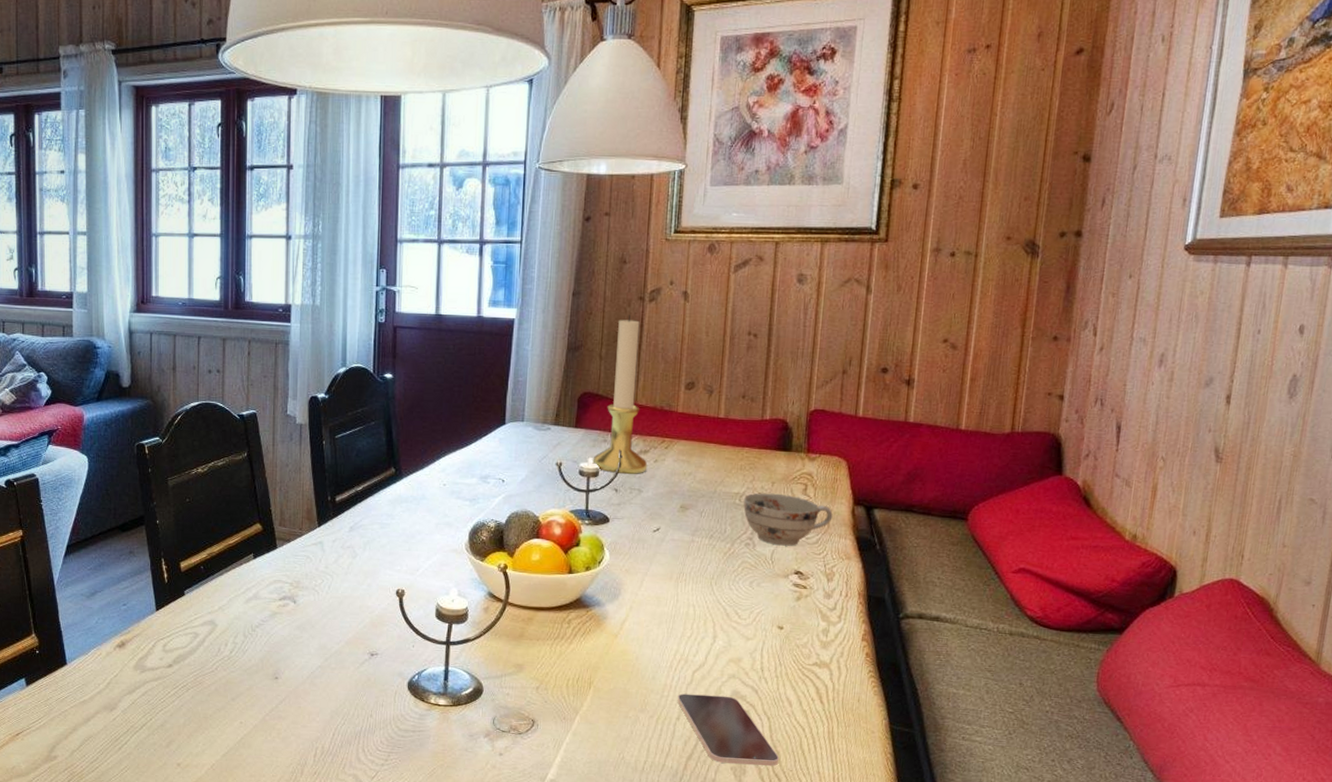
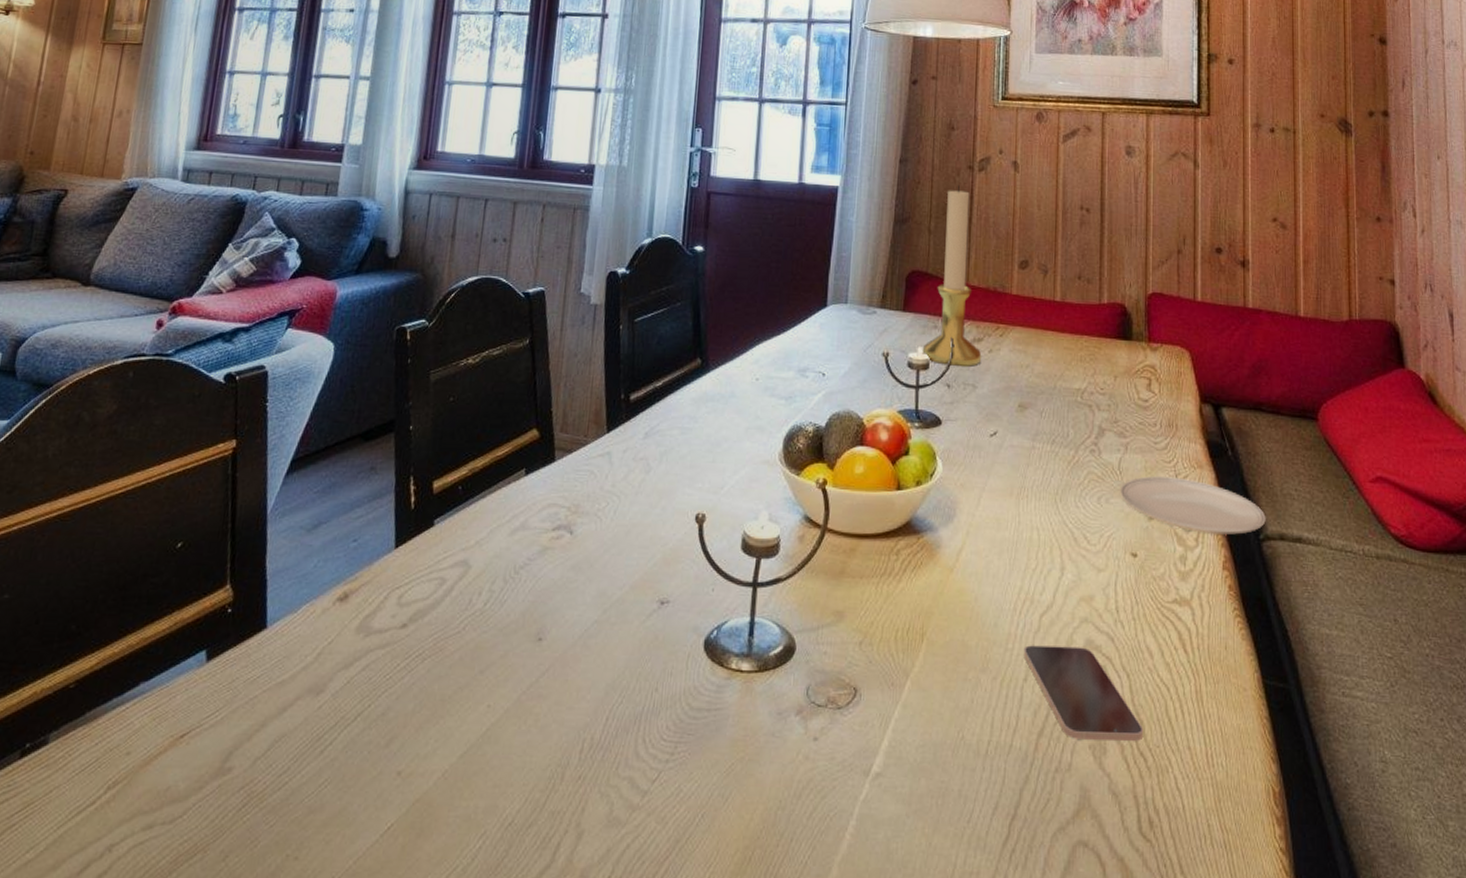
teacup: present [743,493,833,546] -> none [1086,388,1180,453]
plate: none [771,565,907,614] -> present [1120,476,1266,535]

